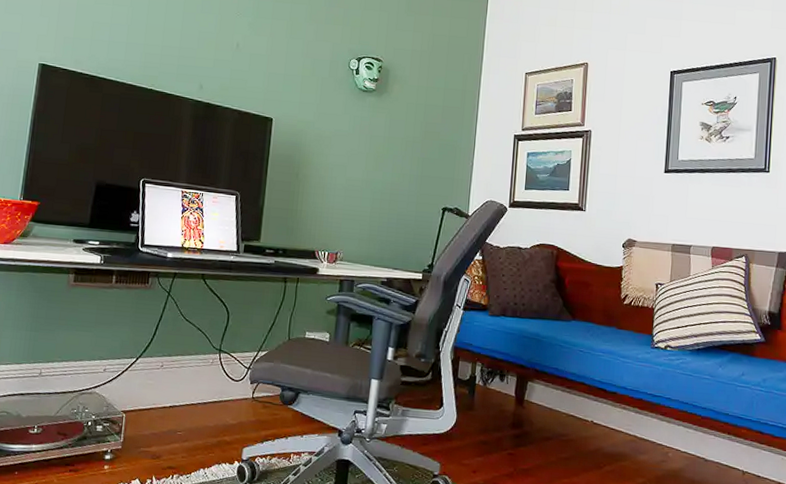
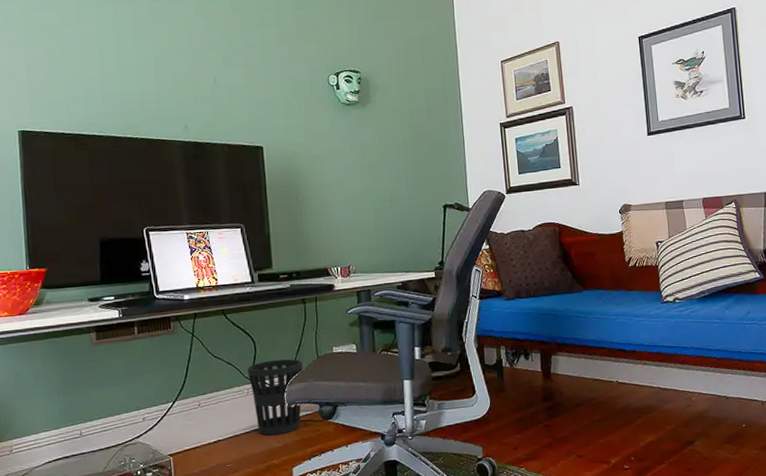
wastebasket: none [216,333,272,412] -> present [247,359,303,435]

